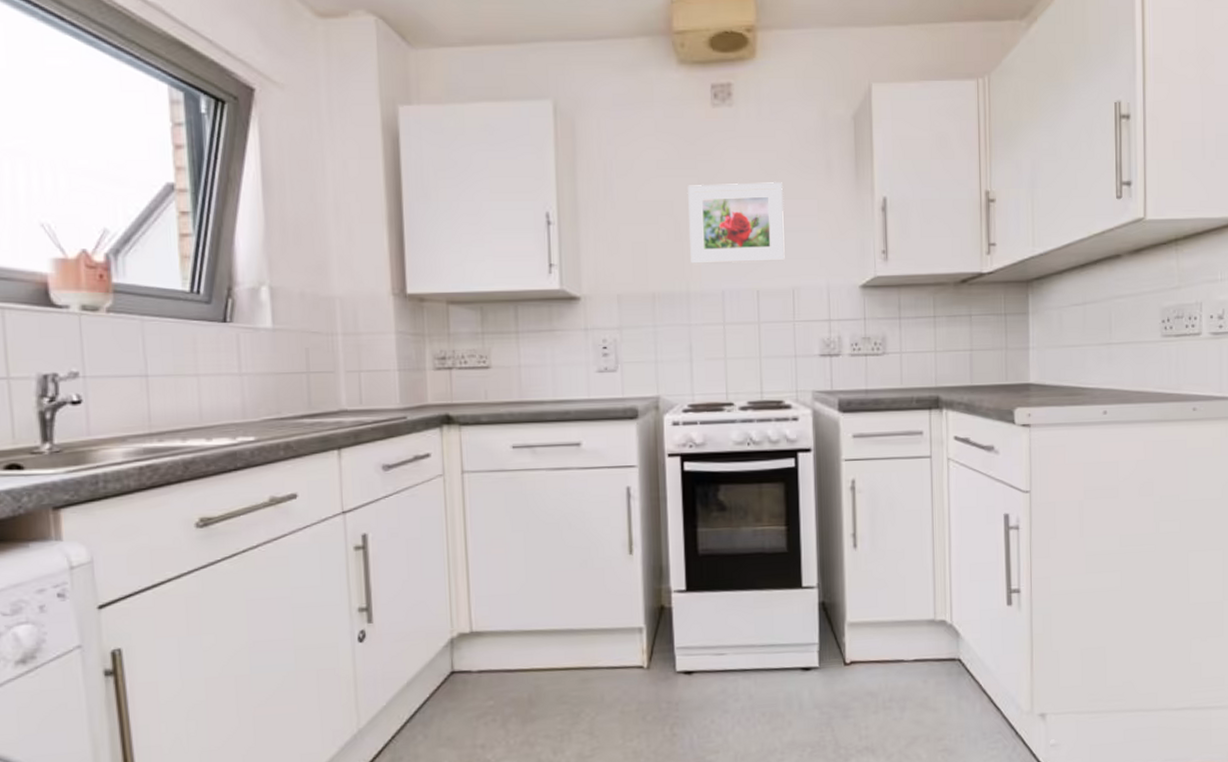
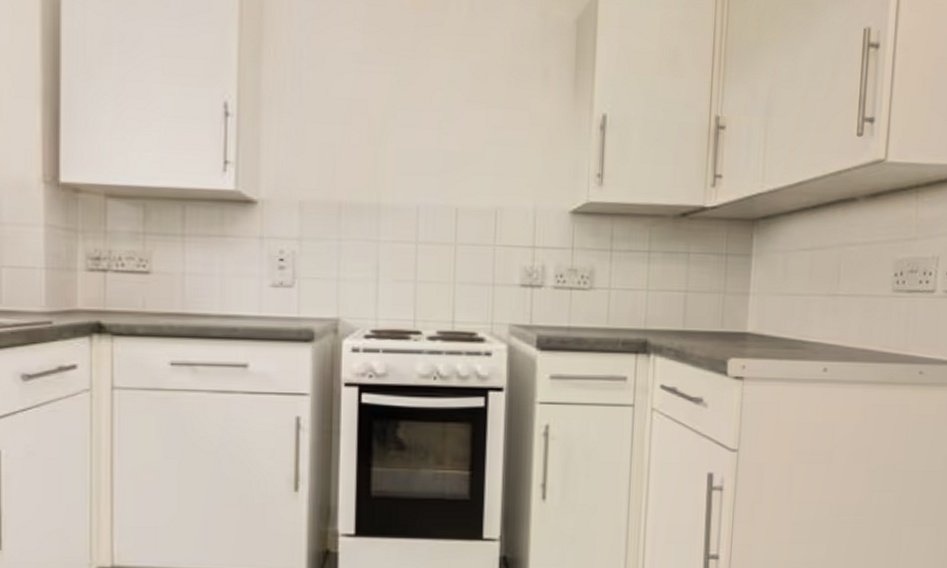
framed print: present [688,182,785,265] -> none [384,83,492,177]

